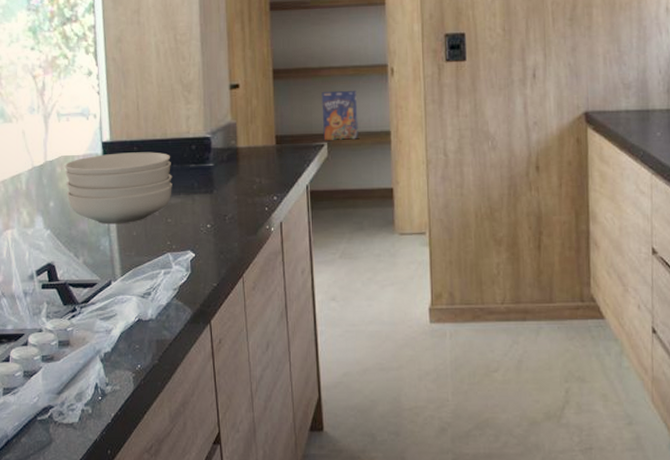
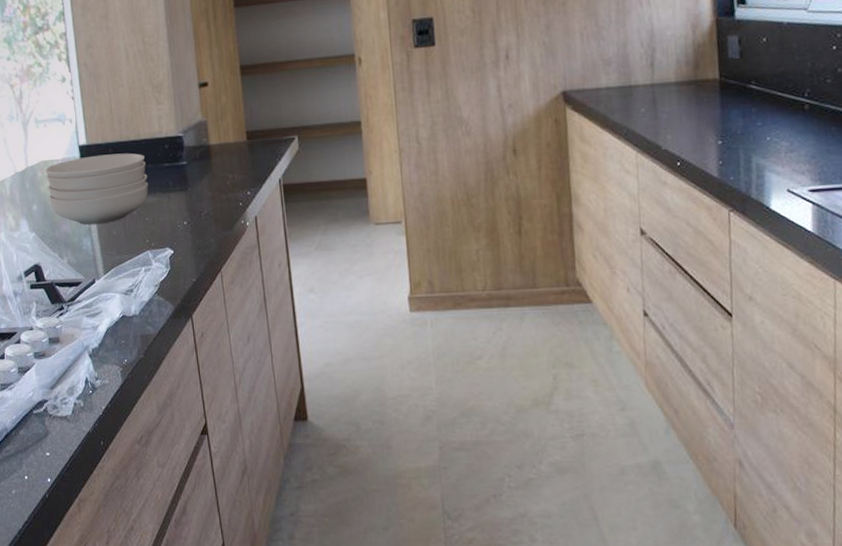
cereal box: present [321,90,358,140] -> none [289,81,329,134]

